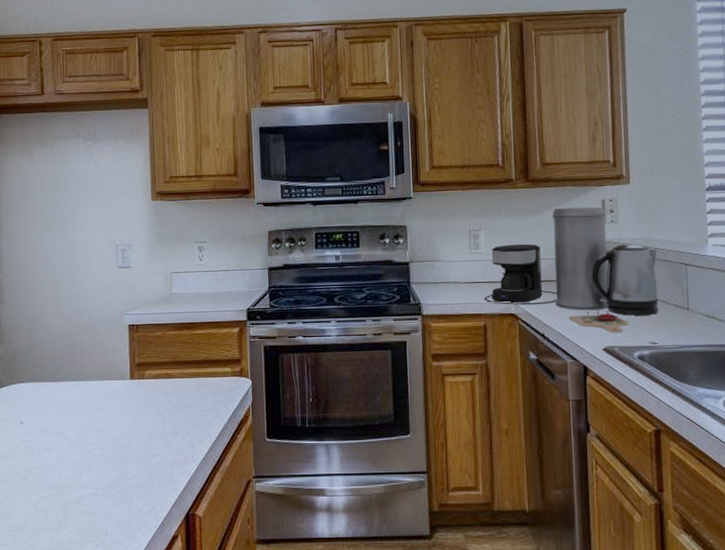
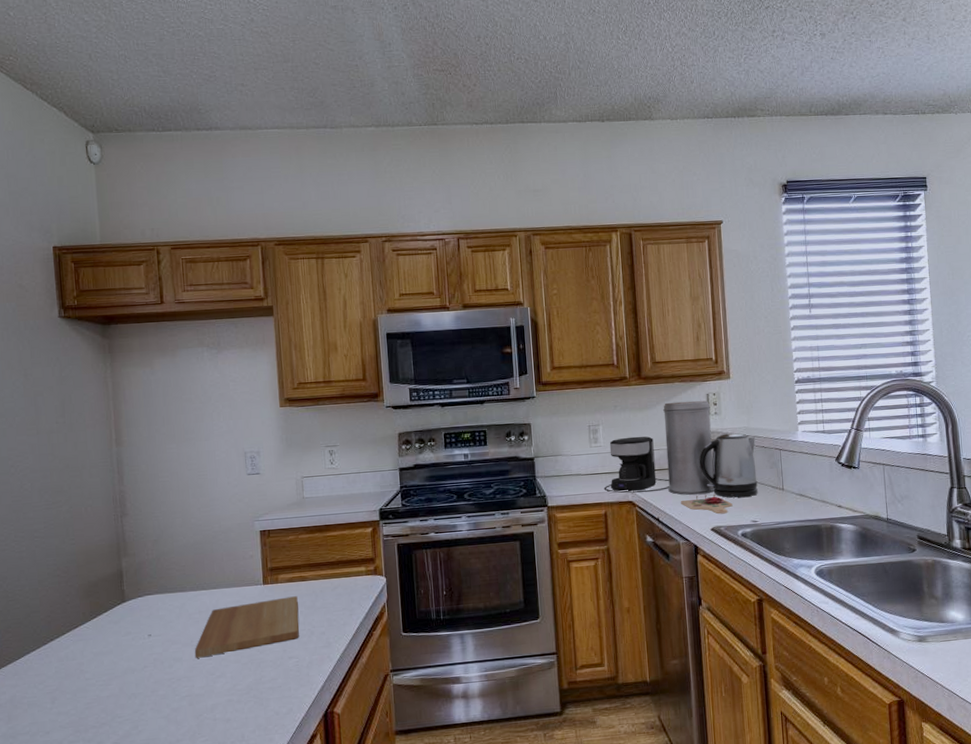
cutting board: none [63,393,164,449] -> present [194,596,299,658]

